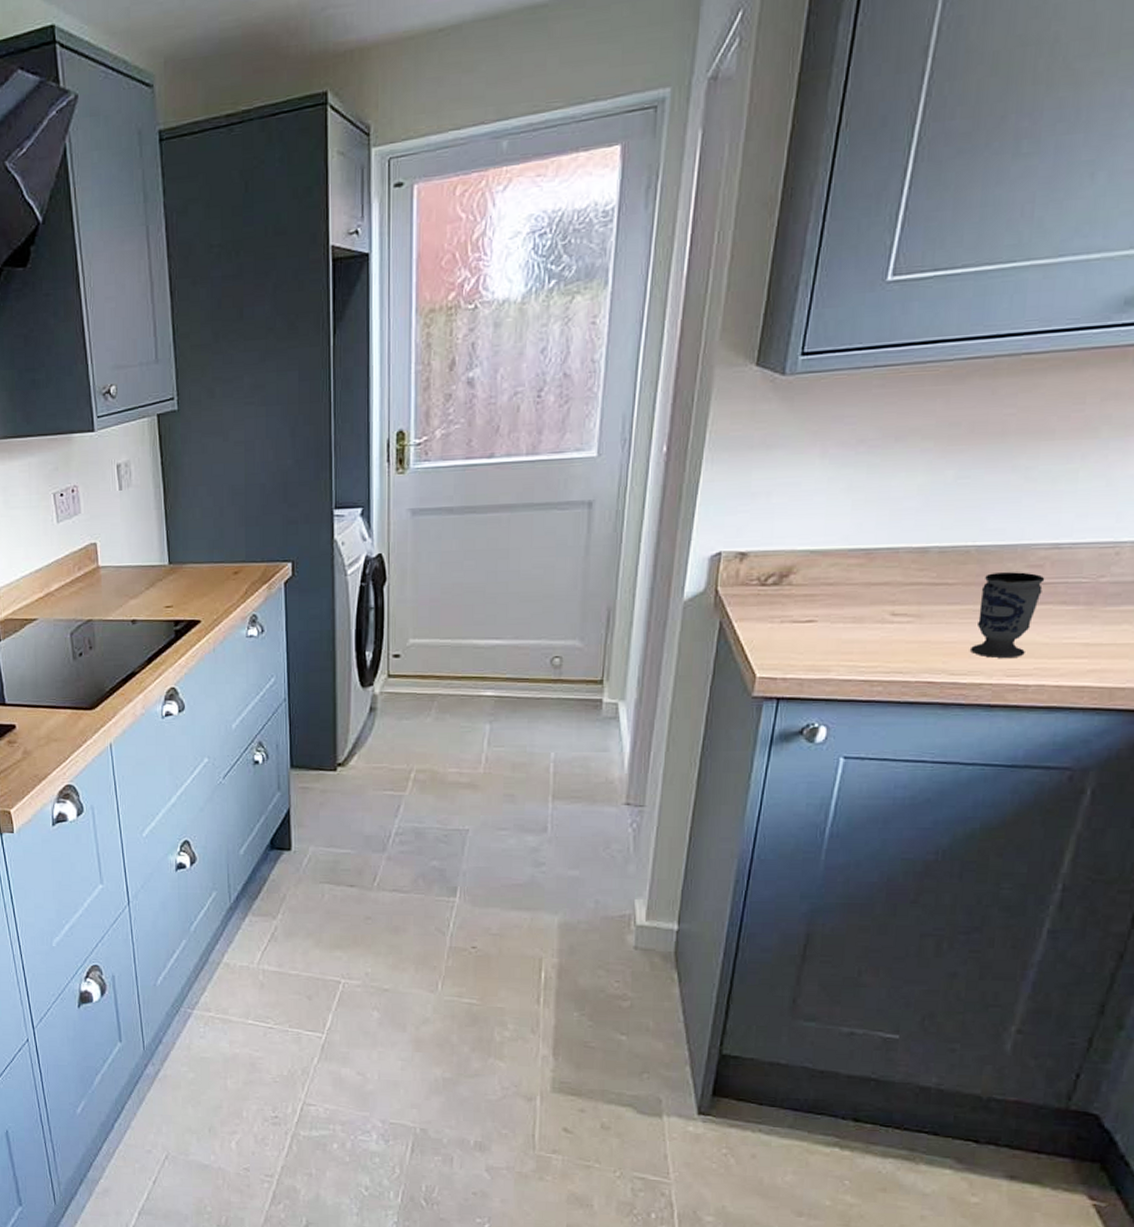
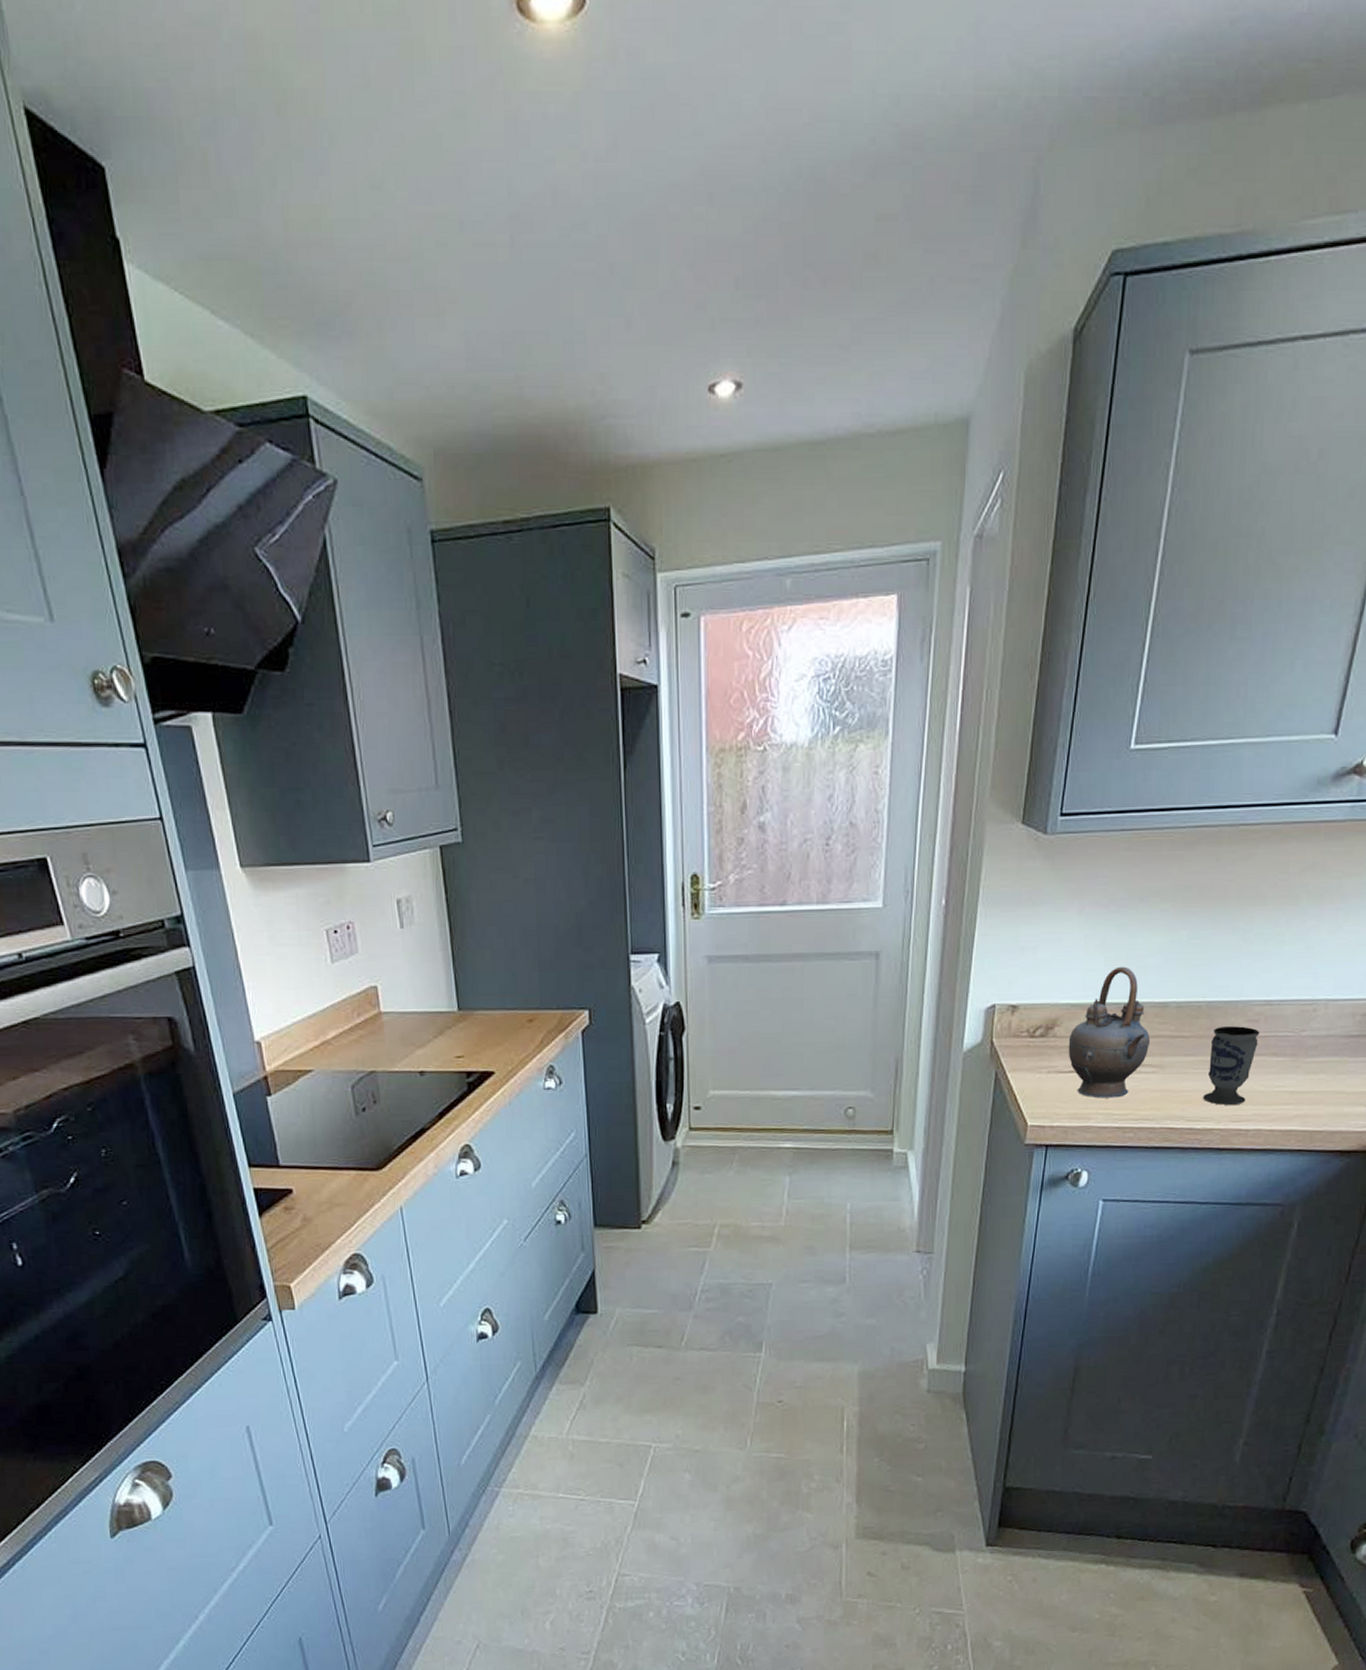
teapot: none [805,510,906,650] -> present [1068,966,1151,1098]

